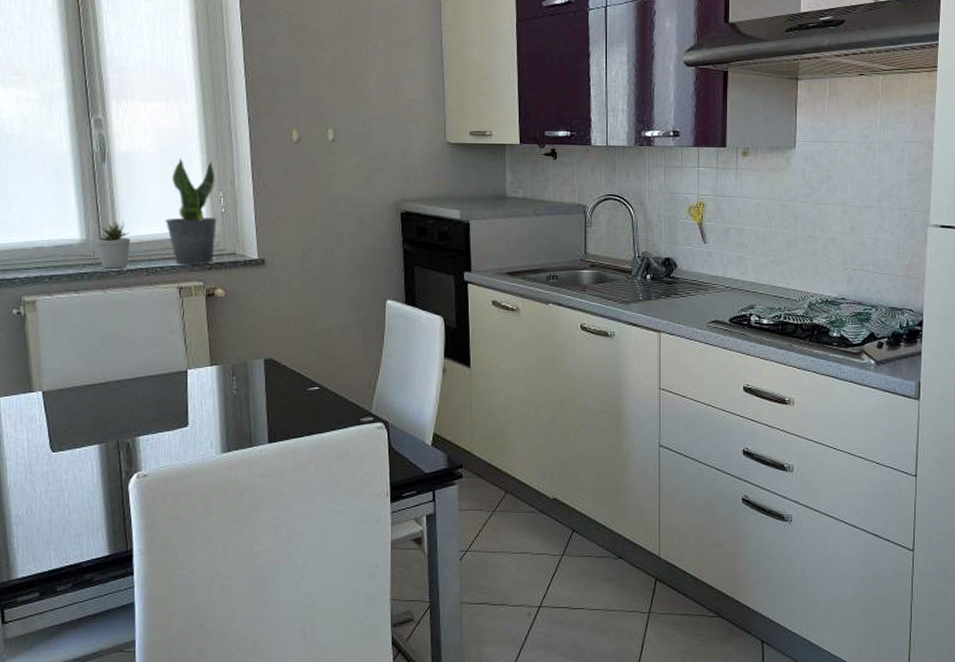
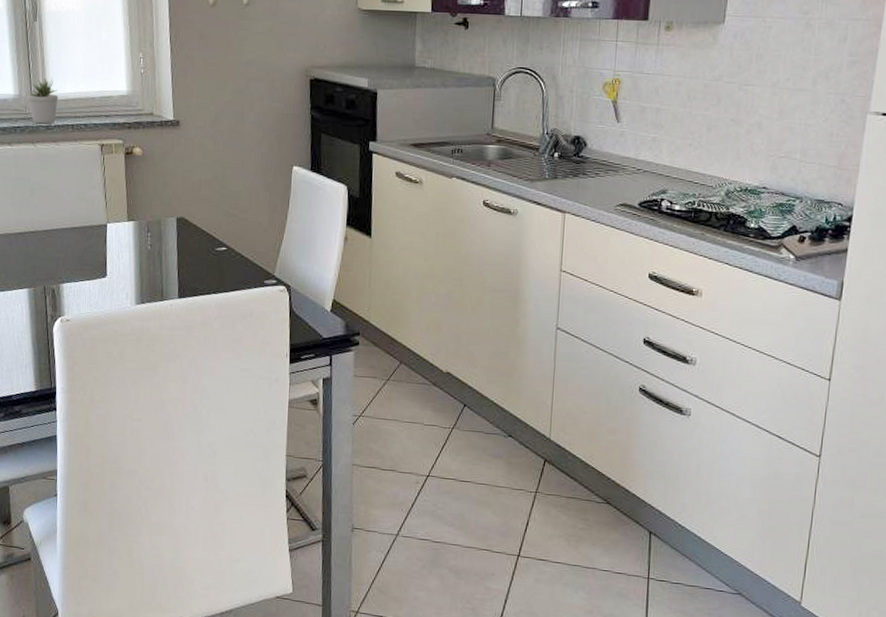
potted plant: present [164,158,217,265] -> none [89,18,137,123]

